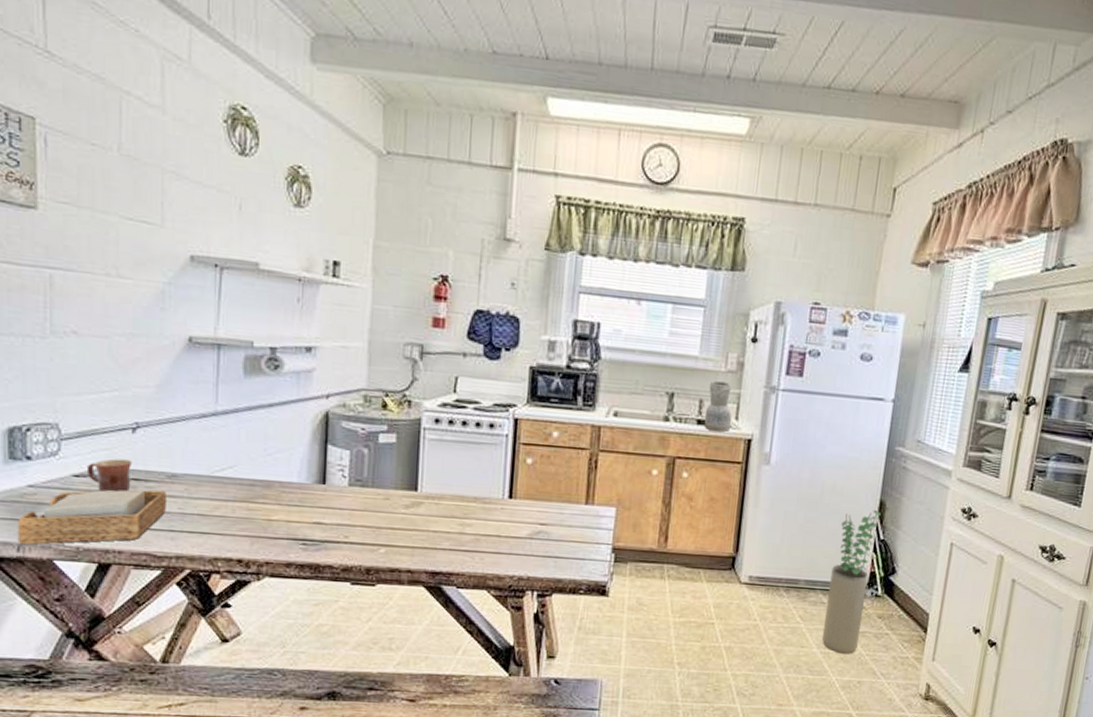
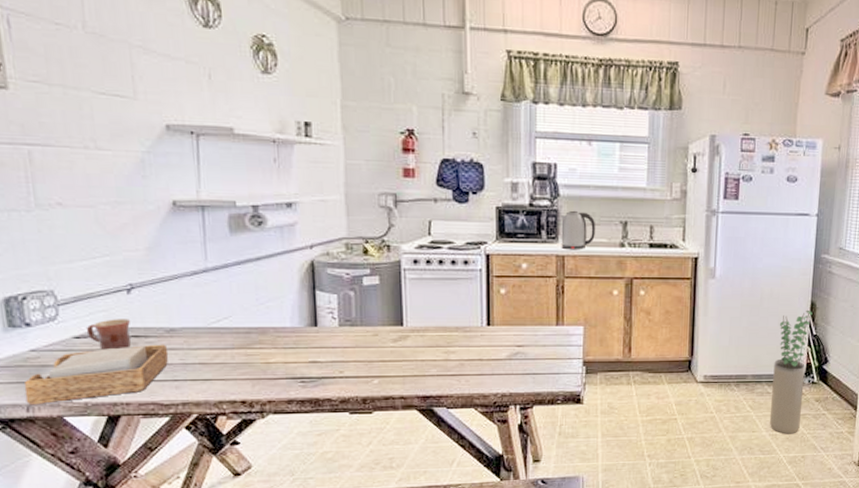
kettle: none [598,376,638,421] -> present [561,210,595,250]
ceramic pitcher: present [704,380,732,432] -> none [655,208,680,252]

